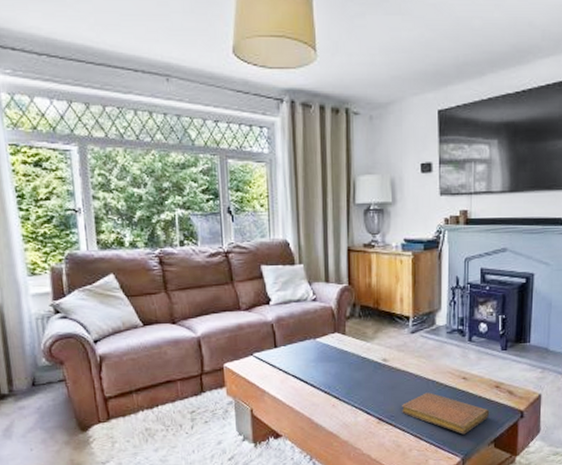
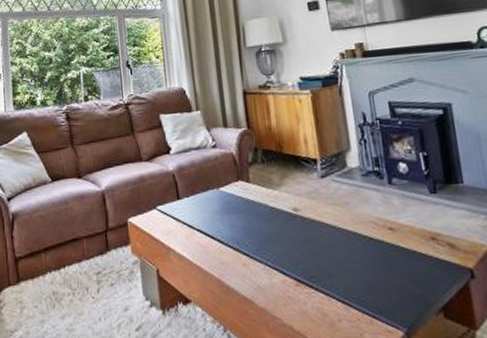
notebook: present [402,392,490,435] -> none [322,247,431,300]

